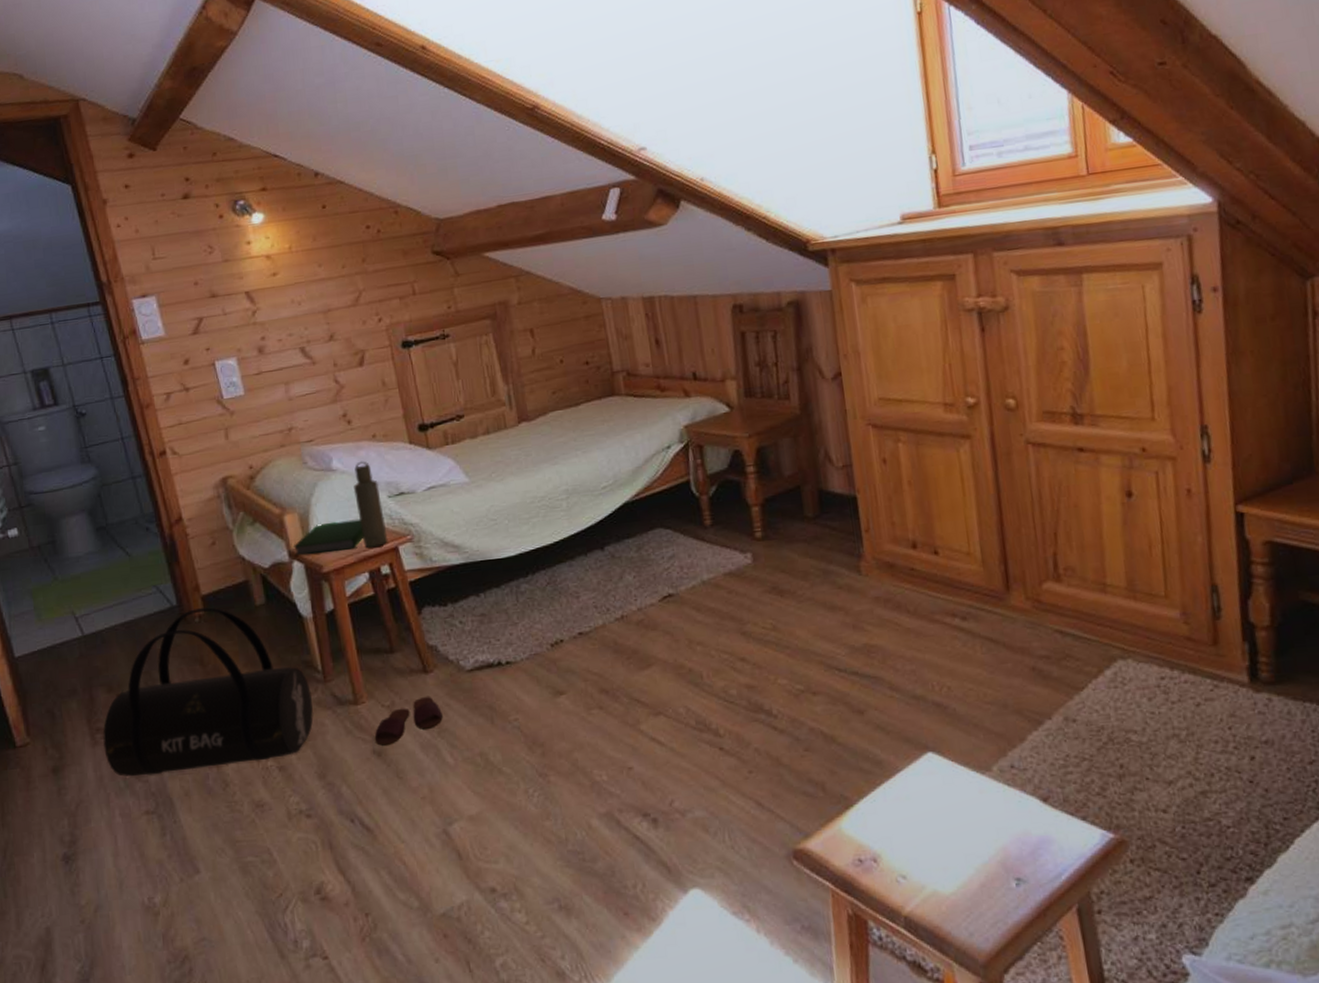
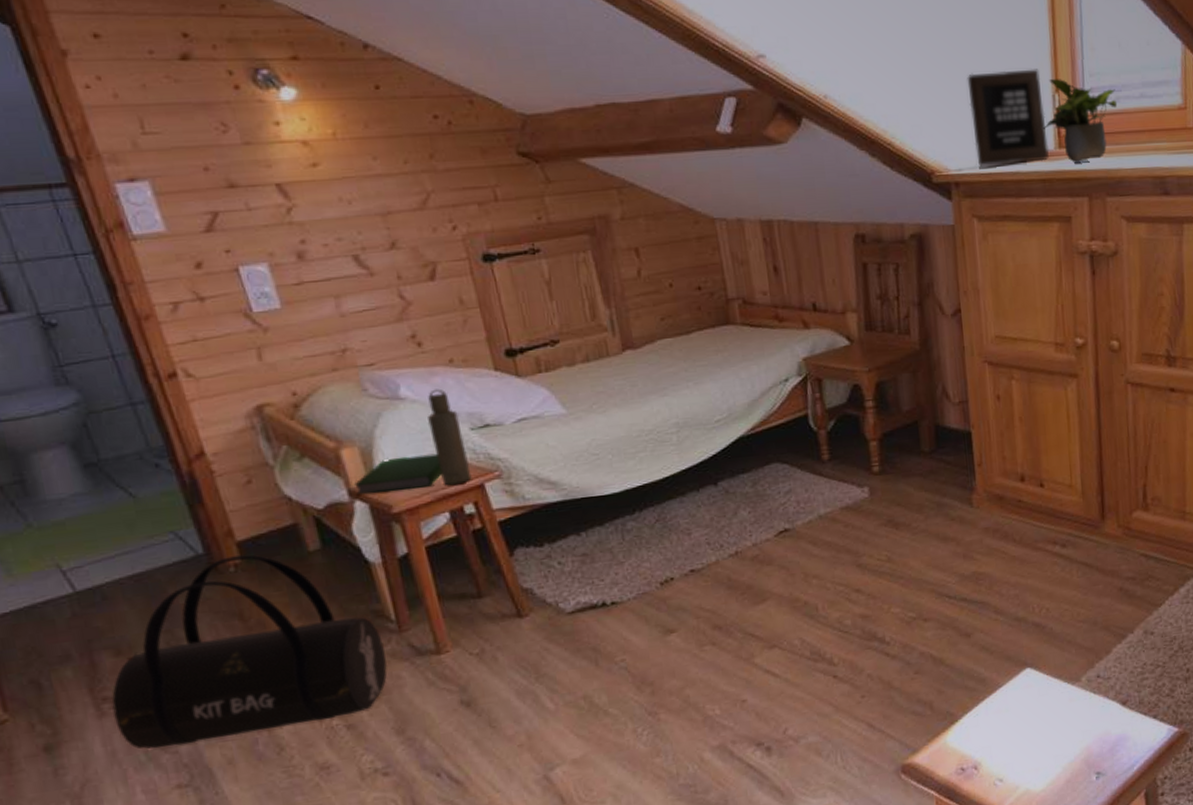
slippers: present [374,696,443,746] -> none [462,641,541,695]
picture frame: none [840,133,929,232] -> present [967,69,1050,167]
potted plant: none [921,140,1000,221] -> present [1044,79,1118,164]

